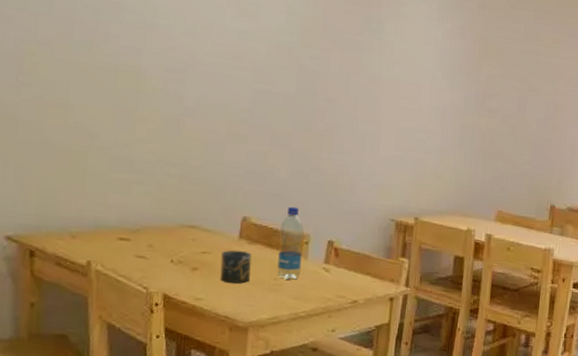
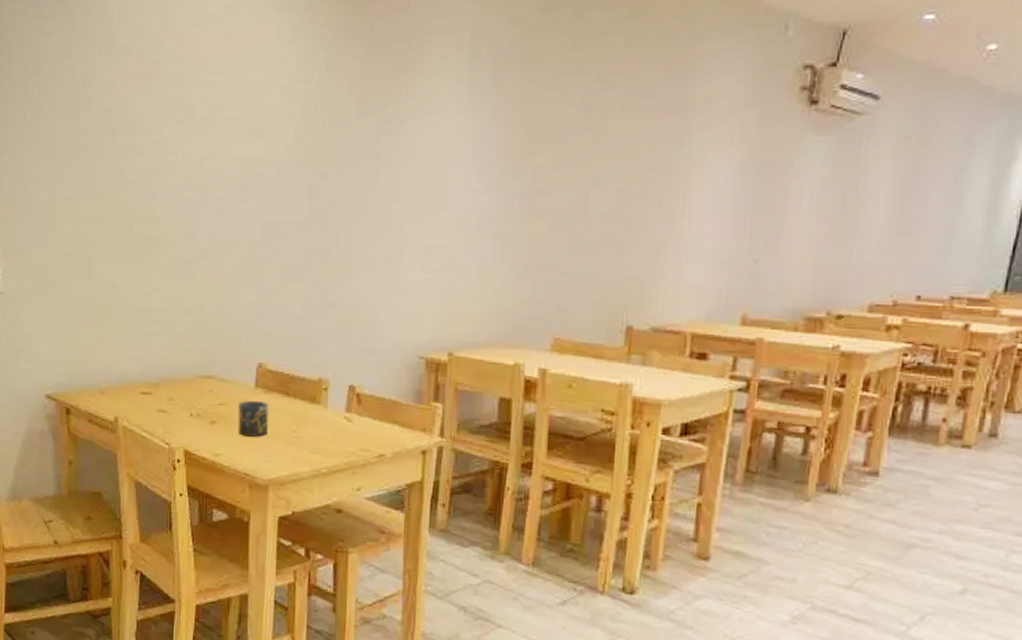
bottle: present [277,206,304,281] -> none [295,348,322,433]

